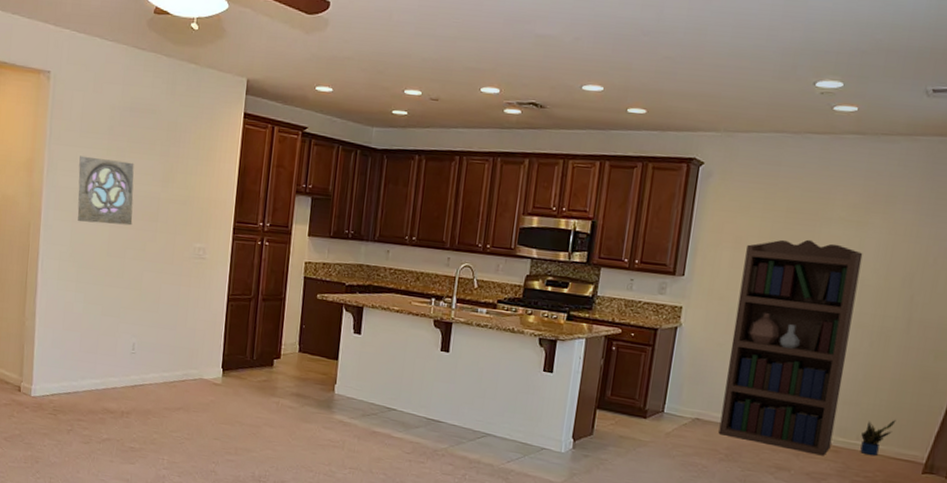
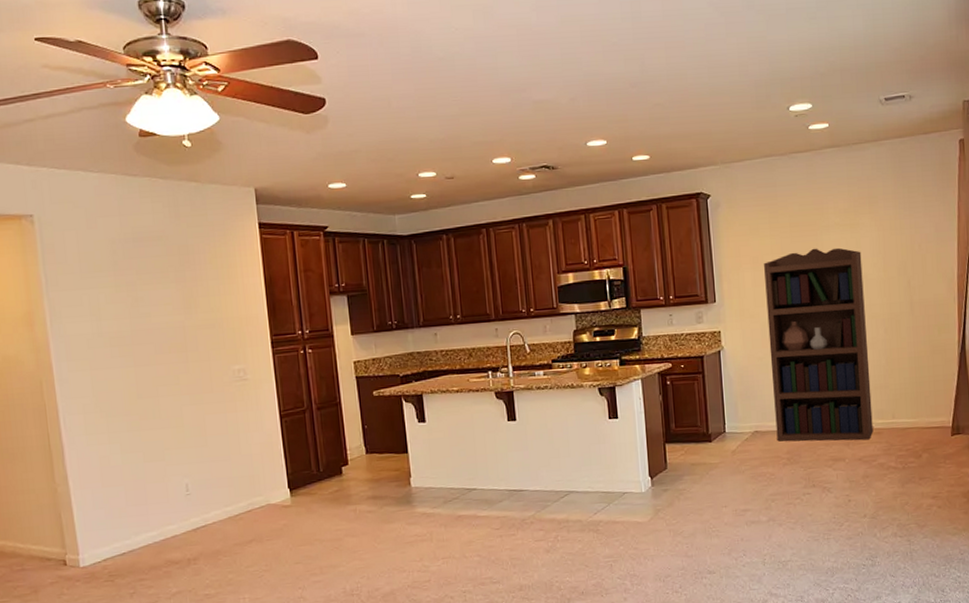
wall ornament: present [77,155,134,226] -> none [85,295,160,369]
potted plant: present [860,419,896,456] -> none [896,393,921,430]

